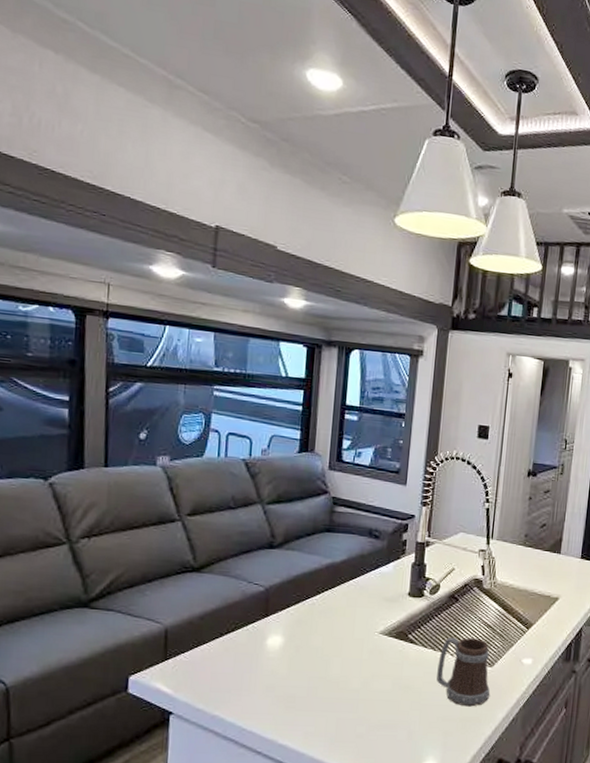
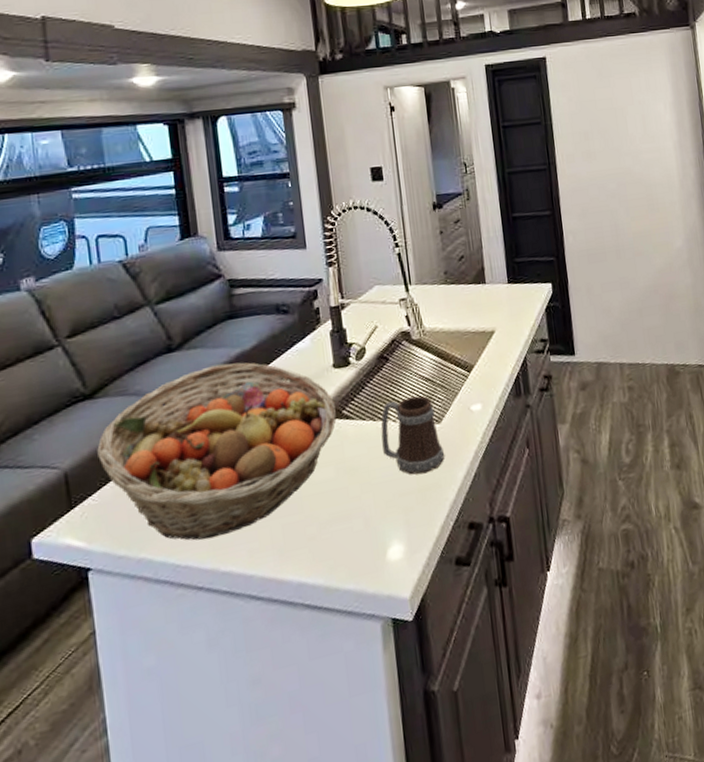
fruit basket: none [195,568,403,714] -> present [97,362,337,541]

